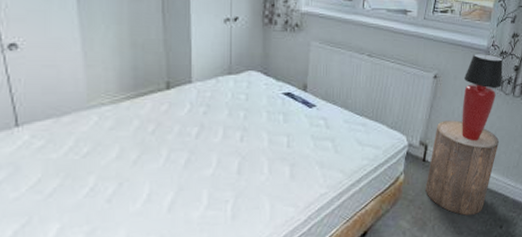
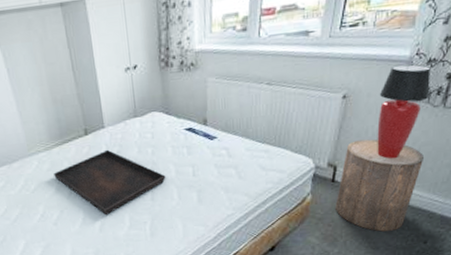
serving tray: none [117,109,257,191] -> present [53,149,166,216]

